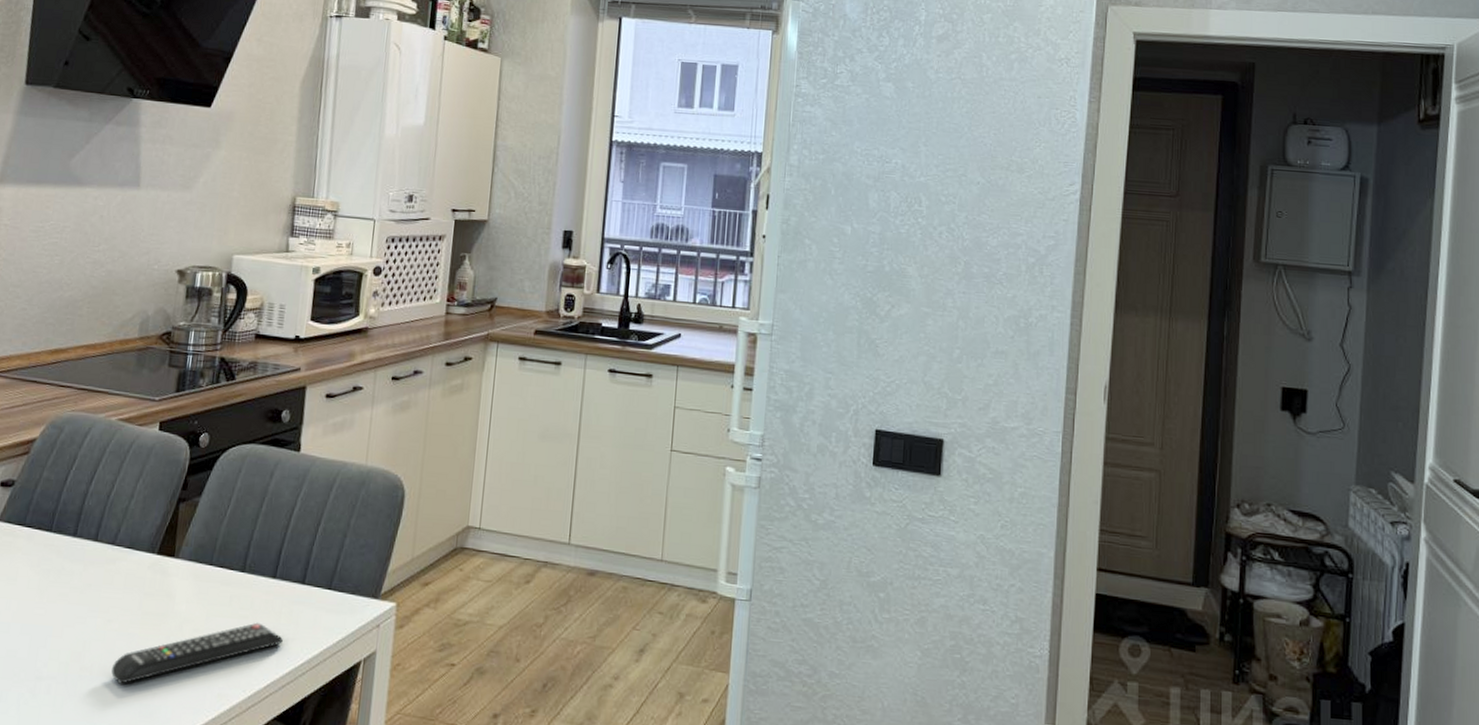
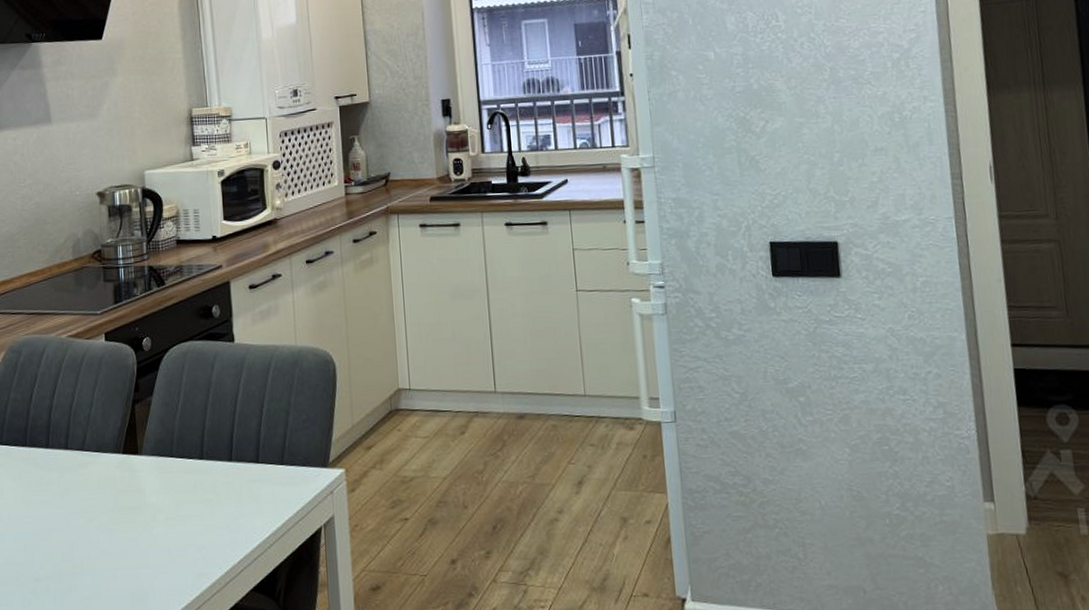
remote control: present [111,622,283,684] -> none [100,504,248,576]

